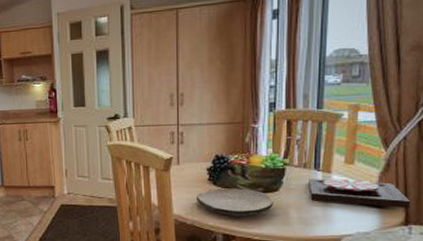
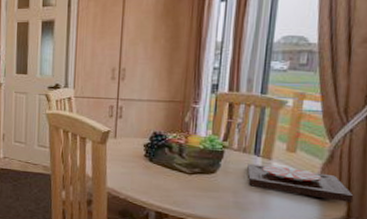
plate: present [197,188,273,216] -> none [131,165,210,195]

